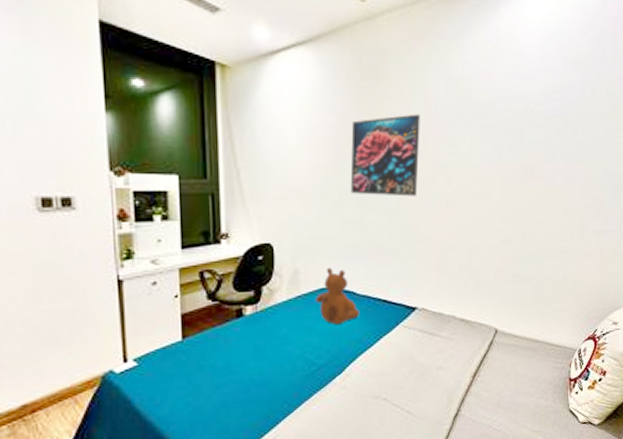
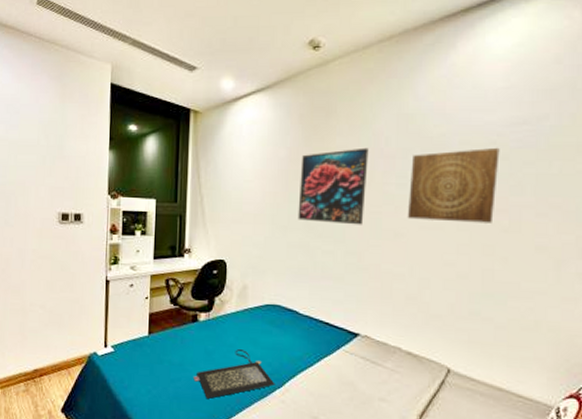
clutch bag: none [243,340,335,401] -> present [194,349,275,400]
teddy bear: present [315,268,360,325] -> none [260,286,302,341]
wall art: none [458,115,537,190] -> present [407,147,500,223]

